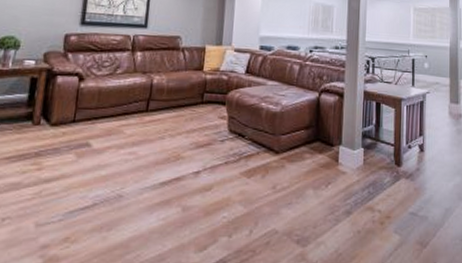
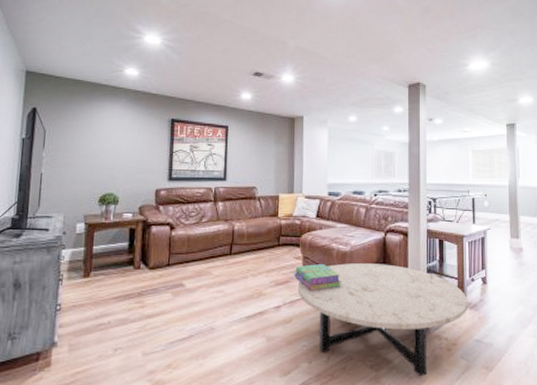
stack of books: none [217,124,271,155] -> present [294,263,342,291]
coffee table: none [220,125,405,252] -> present [297,263,469,376]

